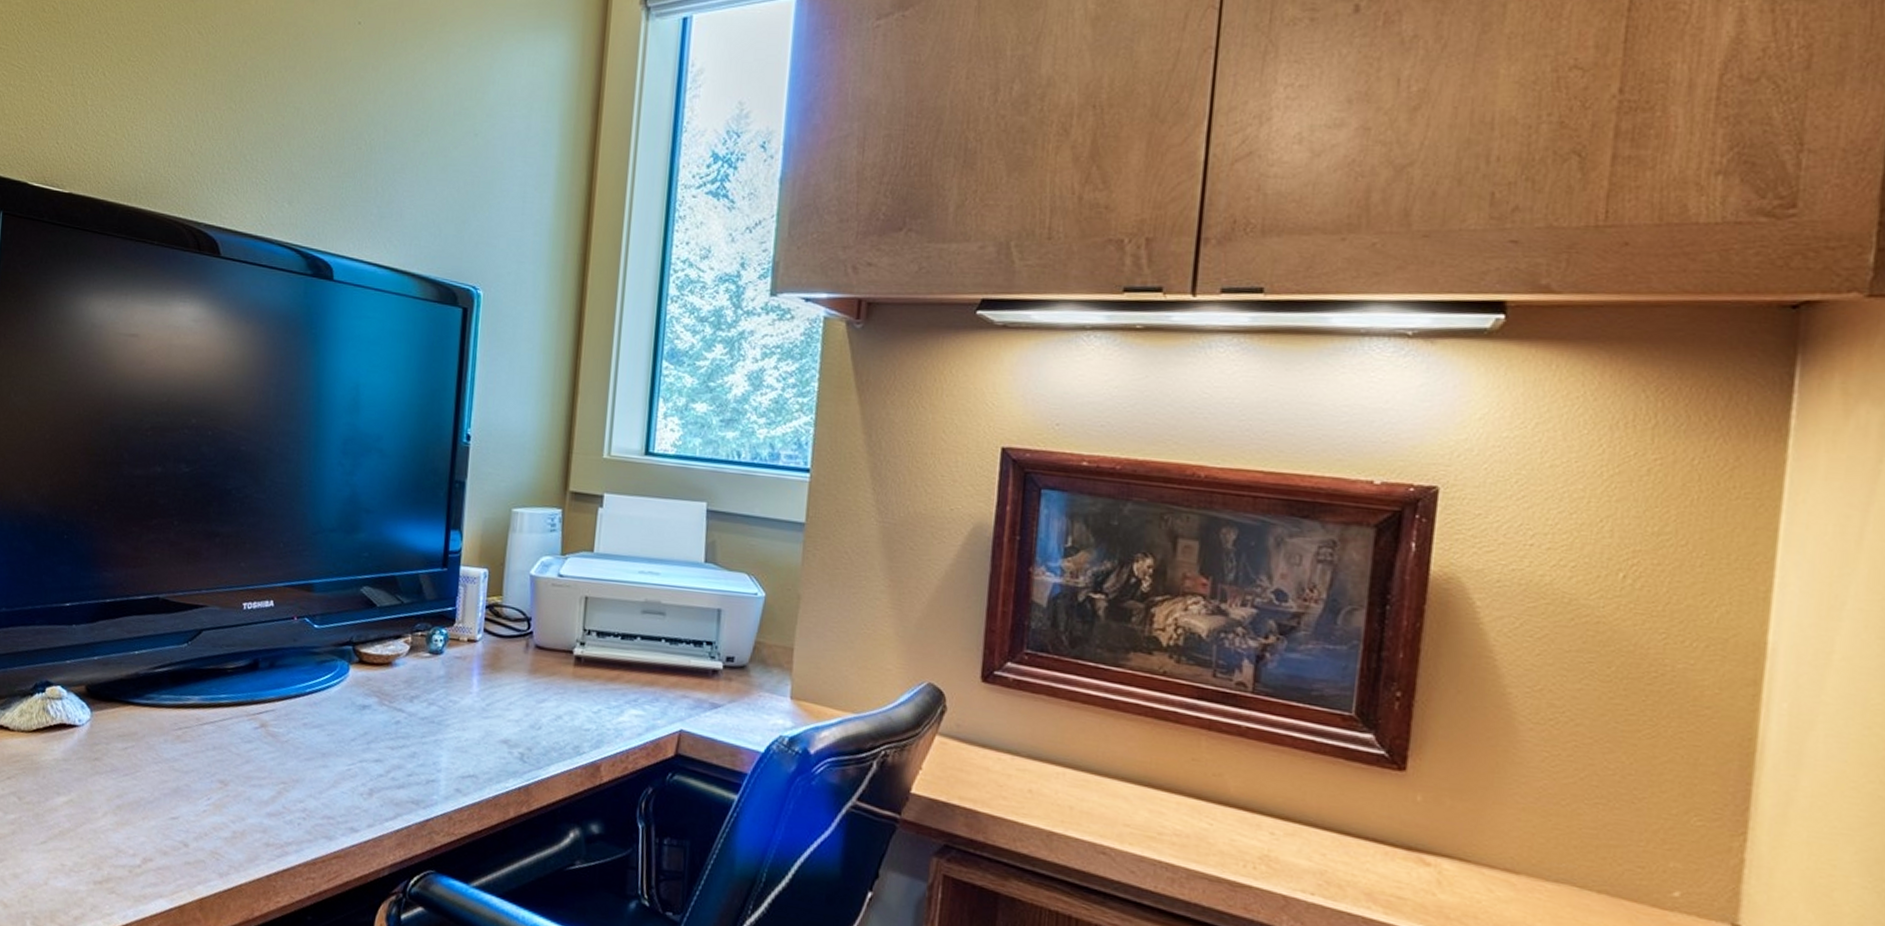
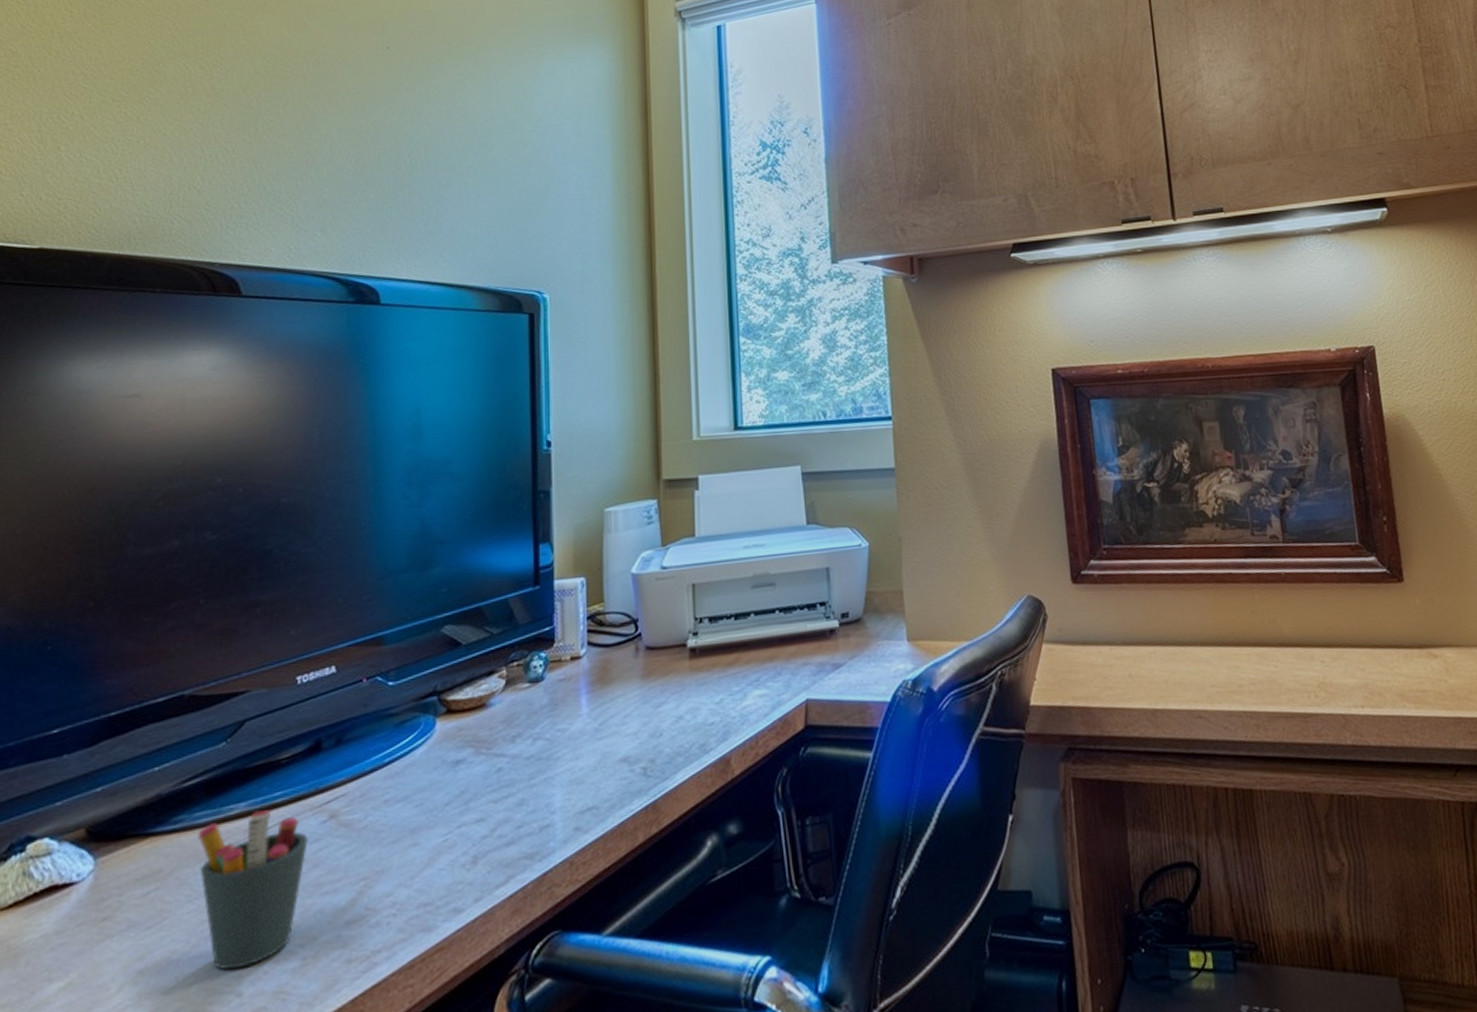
pen holder: none [163,705,244,826] -> present [197,810,308,970]

